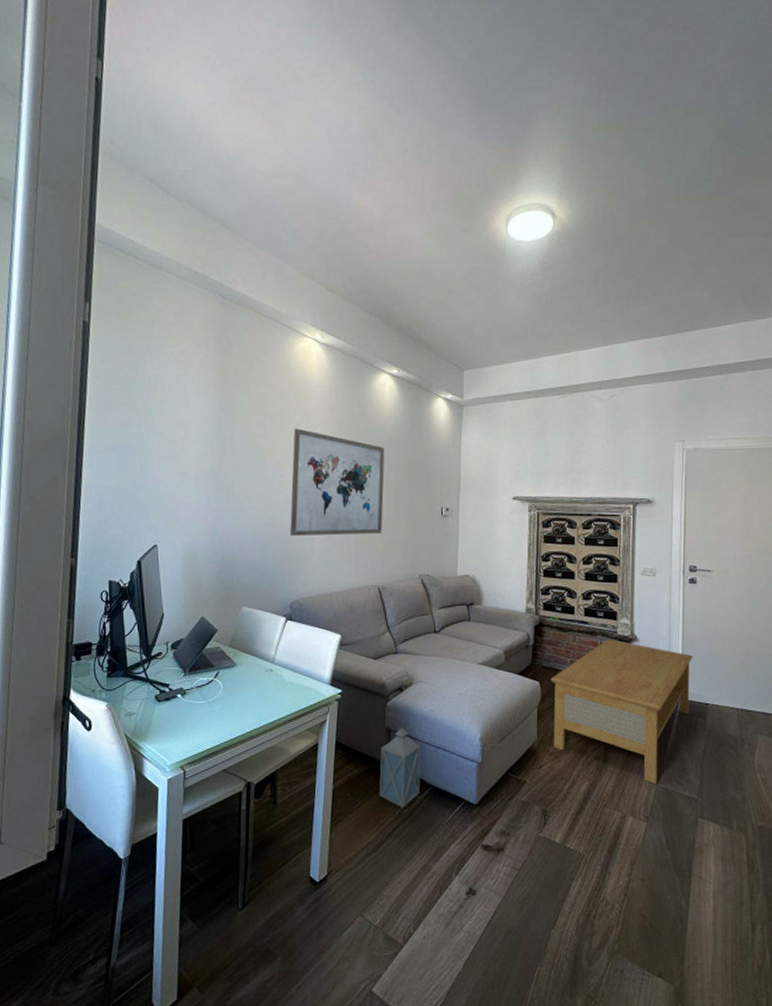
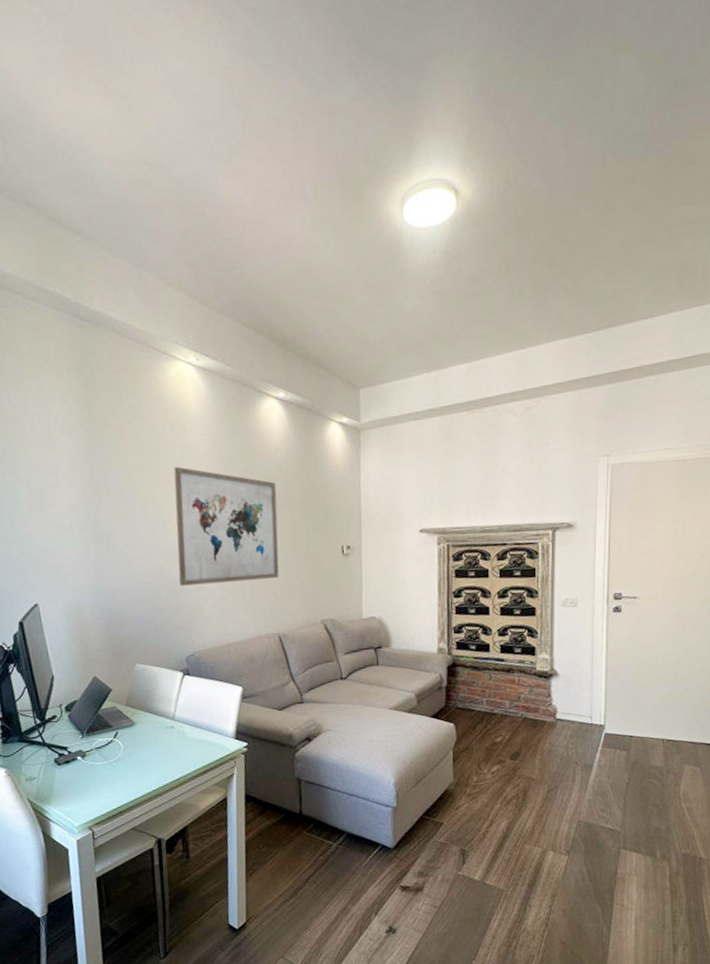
lantern: present [379,727,421,808] -> none [292,777,335,855]
coffee table: present [550,639,693,784] -> none [466,676,617,819]

